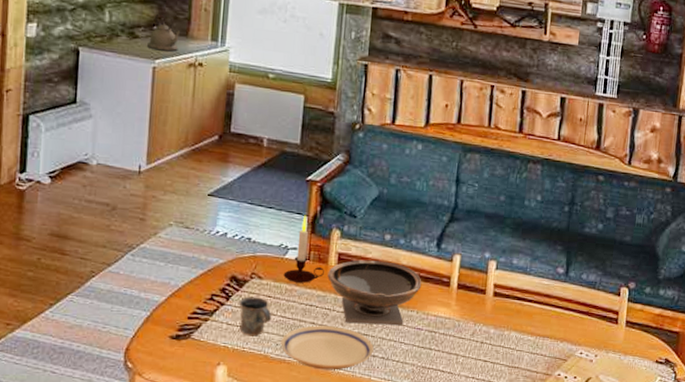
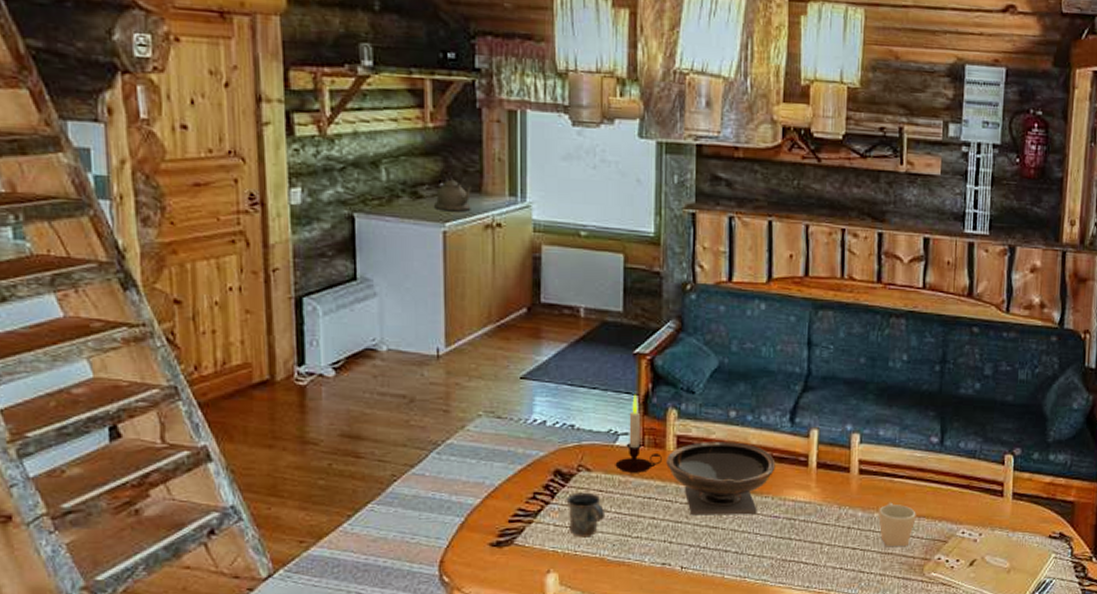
plate: present [280,325,374,370] -> none [618,520,725,571]
mug: none [508,322,541,363] -> present [878,502,916,547]

